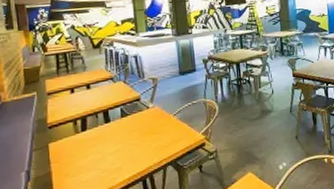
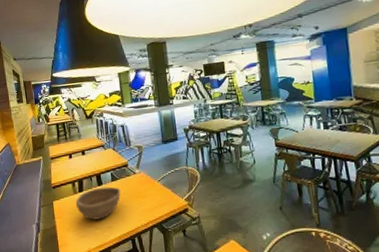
bowl: none [76,123,132,162] -> present [75,186,121,220]

